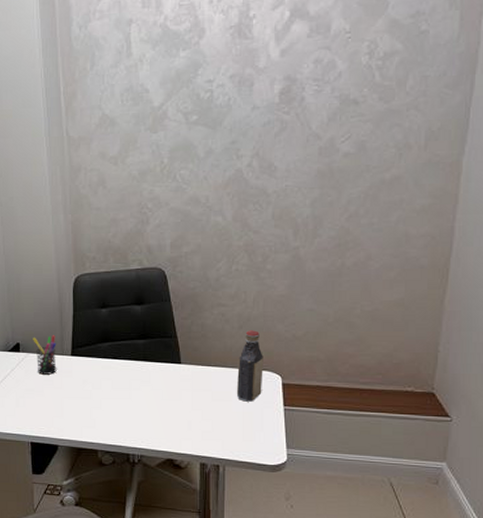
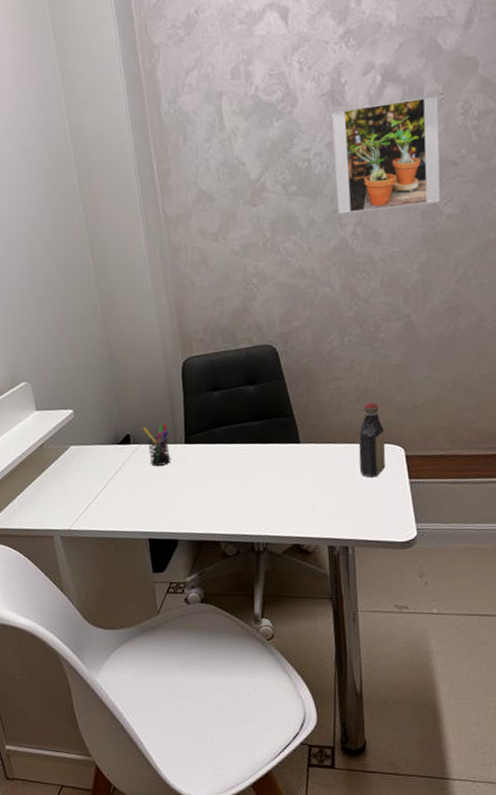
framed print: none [236,34,345,146] -> present [331,95,441,215]

